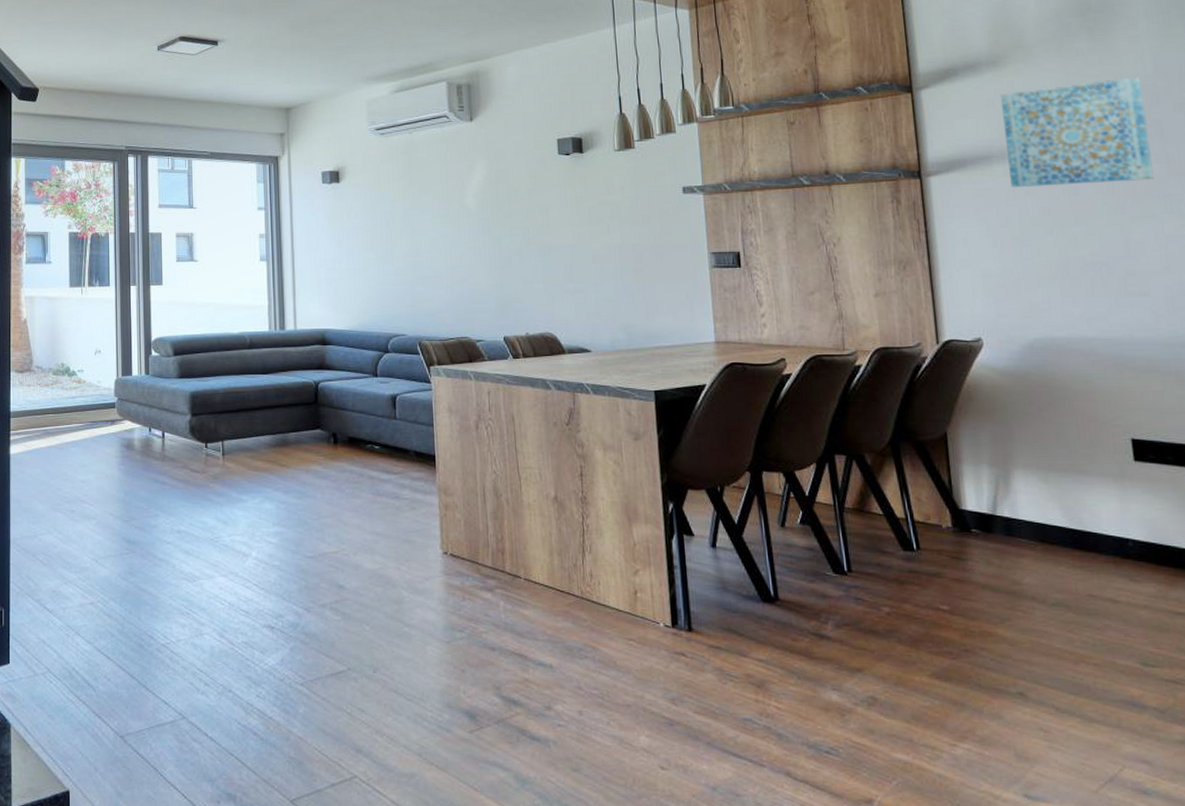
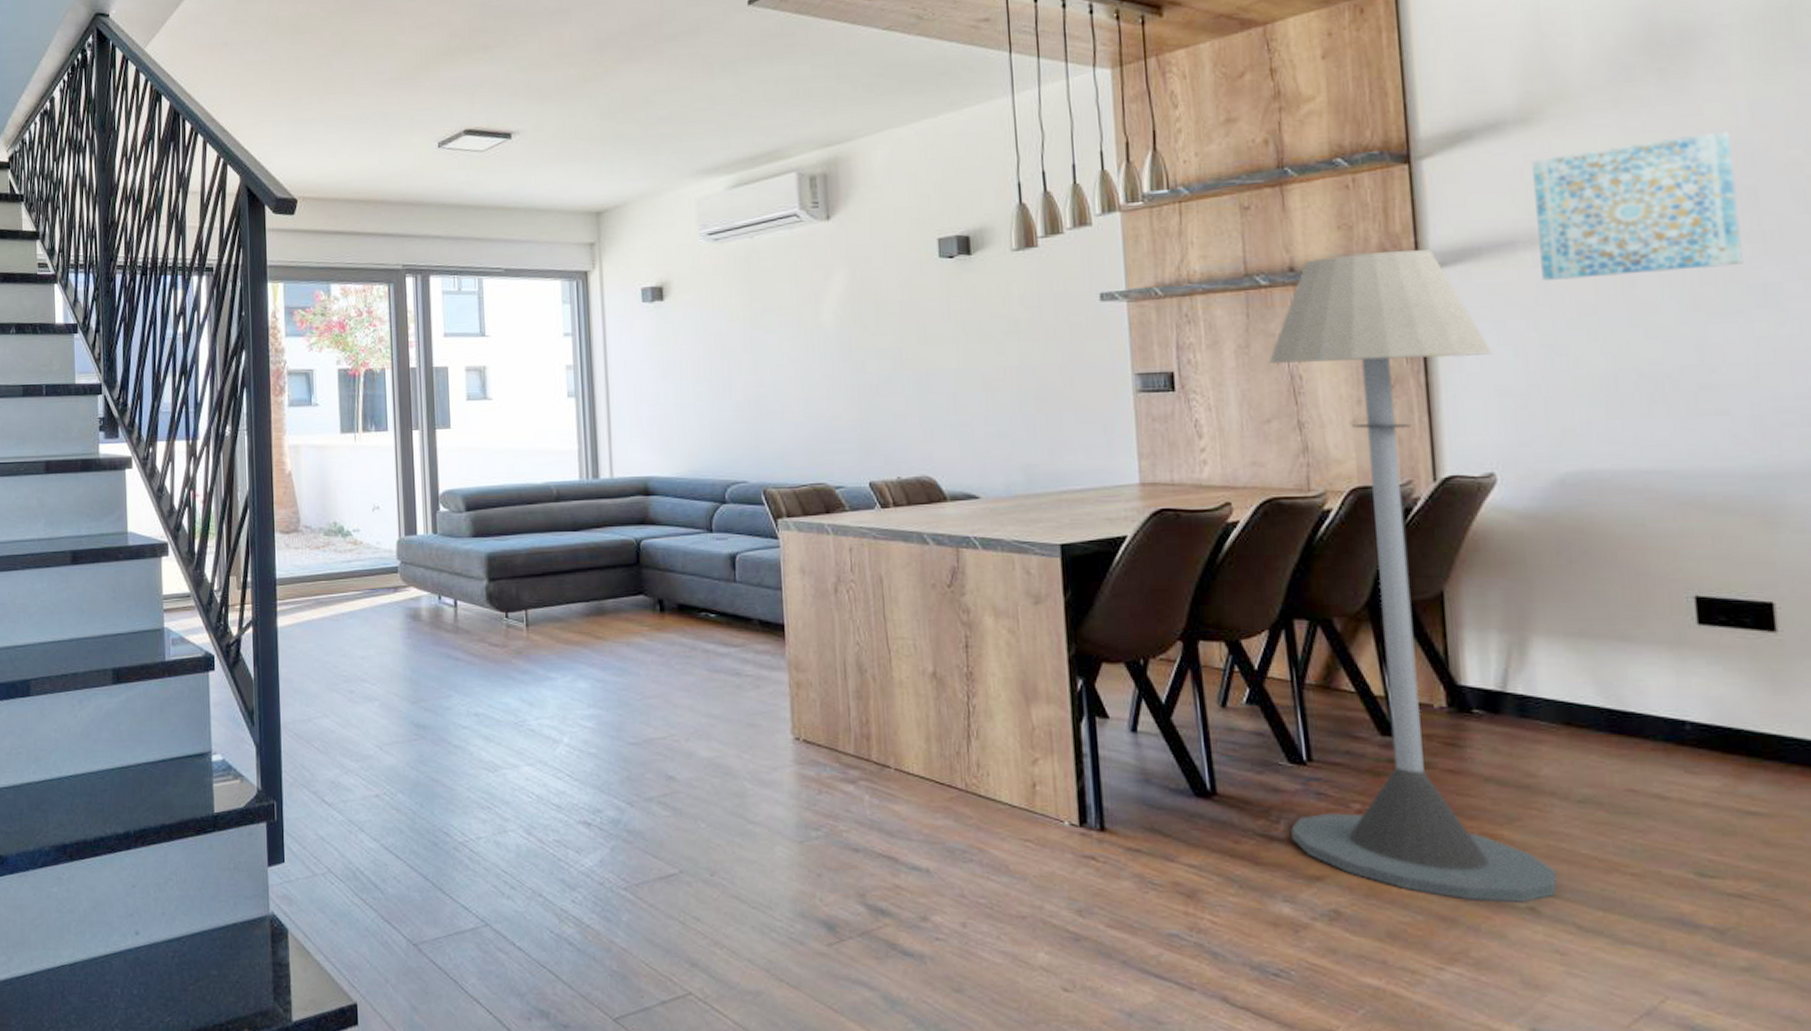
floor lamp: none [811,160,1040,690] -> present [1268,249,1558,904]

